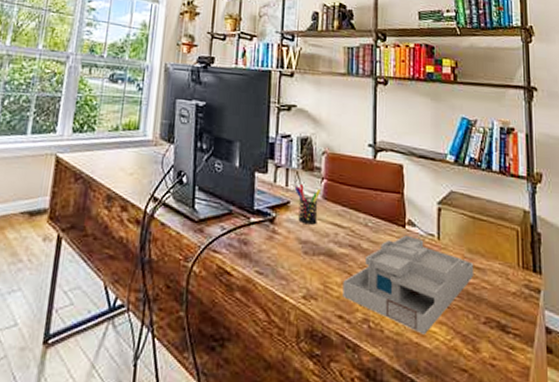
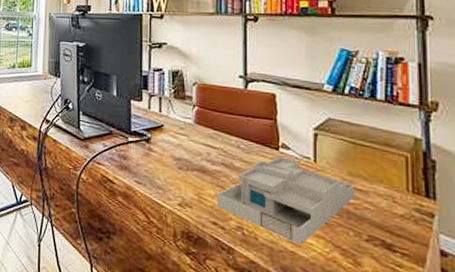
pen holder: present [295,183,322,225] -> none [169,110,193,145]

